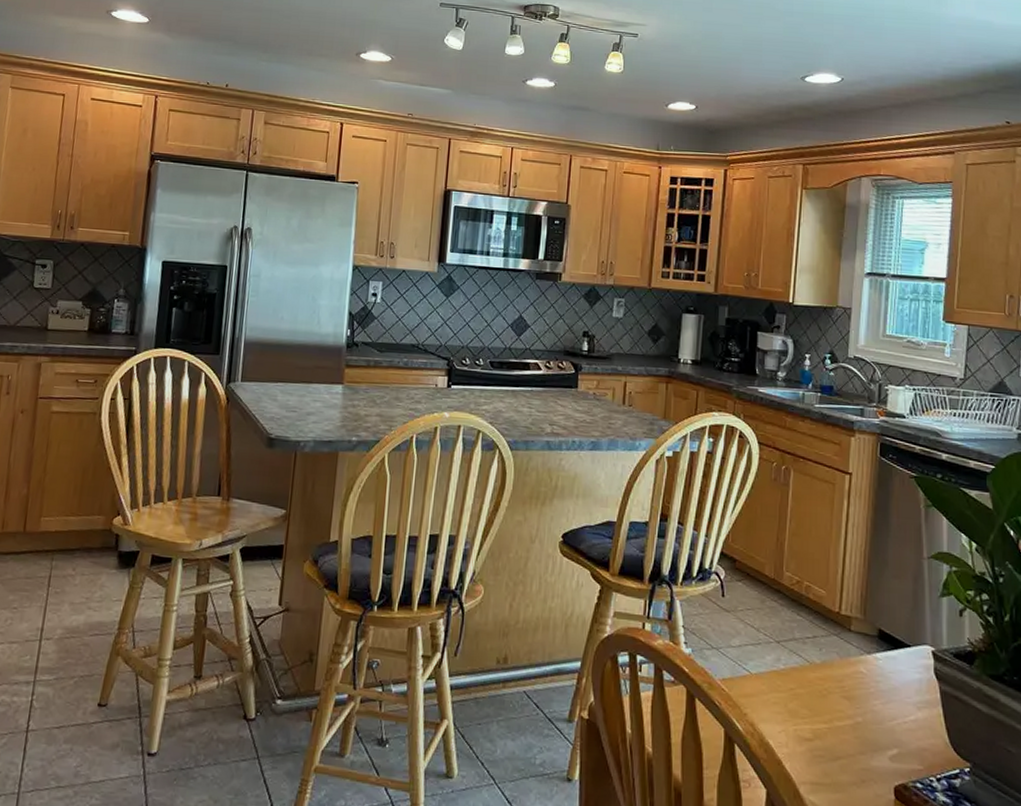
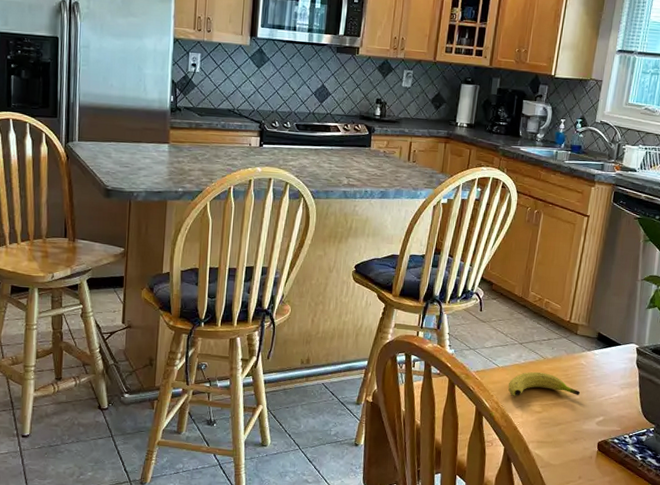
fruit: none [766,681,863,717] -> present [508,371,581,396]

